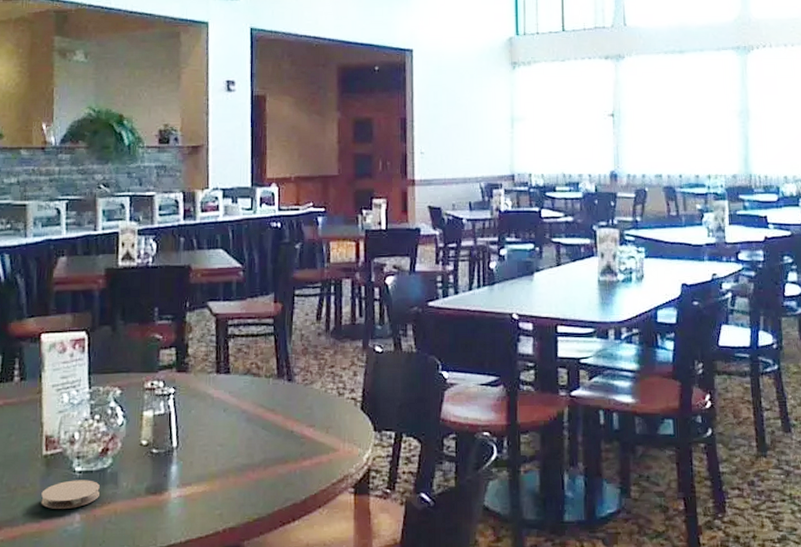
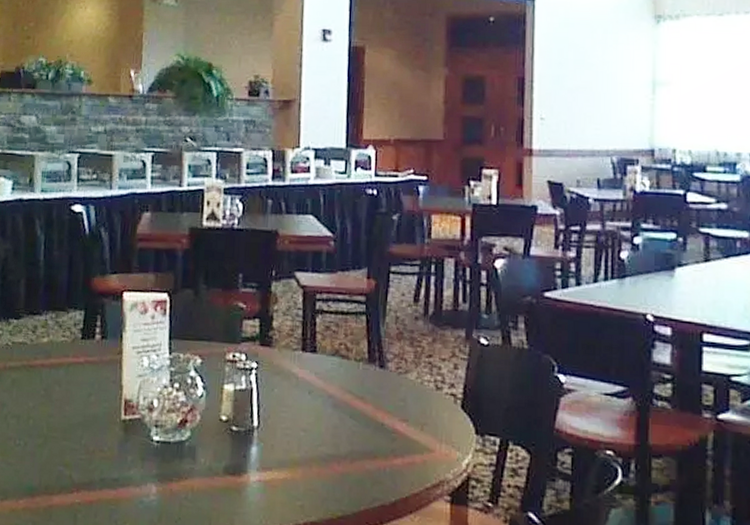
coaster: present [41,480,101,509] -> none [118,449,178,480]

